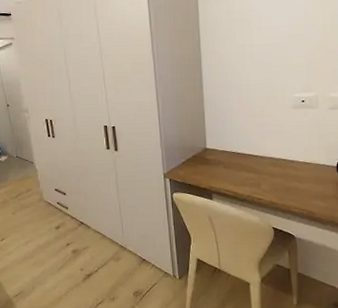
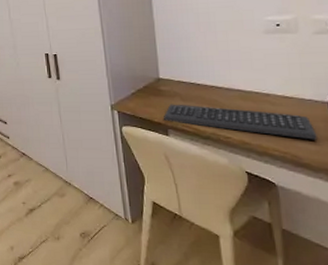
keyboard: none [209,171,327,198] -> present [164,104,317,140]

